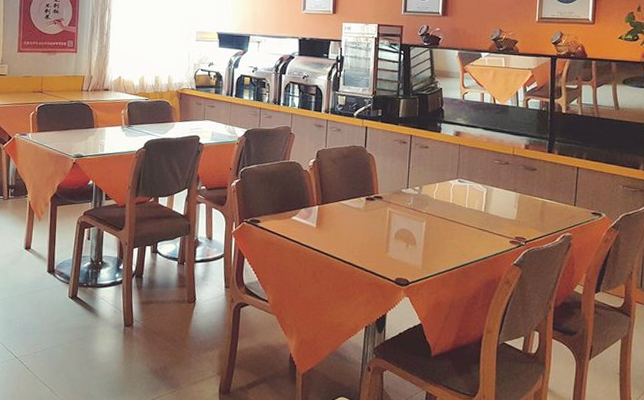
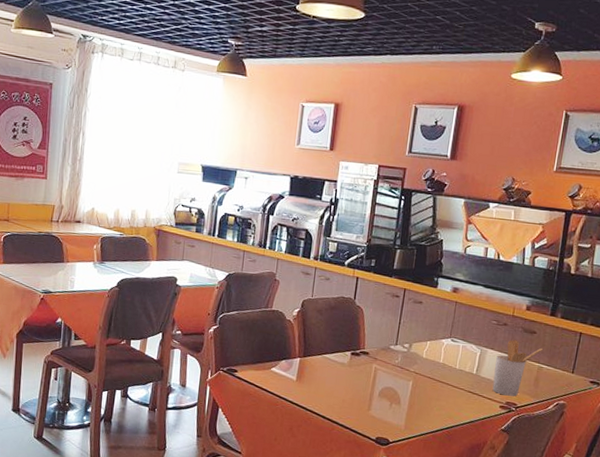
utensil holder: none [501,177,544,231] -> present [492,340,543,397]

